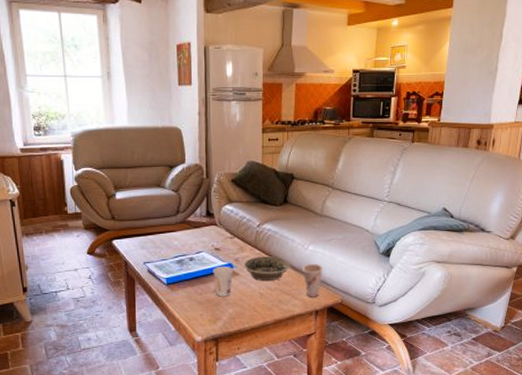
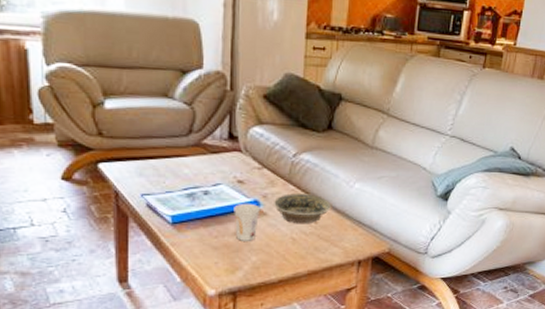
cup: present [303,263,323,297] -> none [345,204,370,245]

